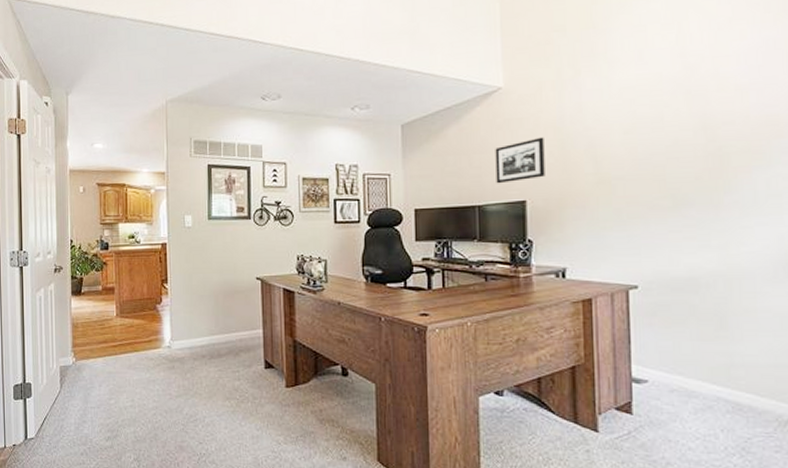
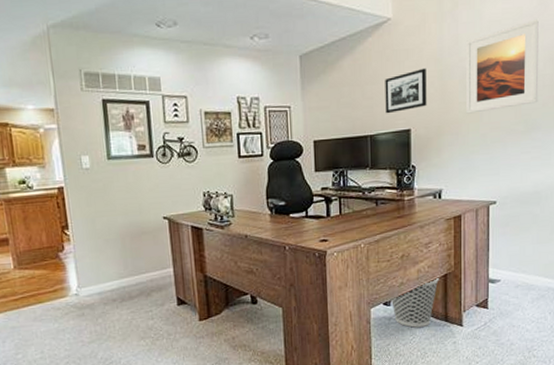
wastebasket: none [504,367,565,426] -> present [391,276,439,328]
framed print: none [592,84,689,186] -> present [467,18,540,114]

